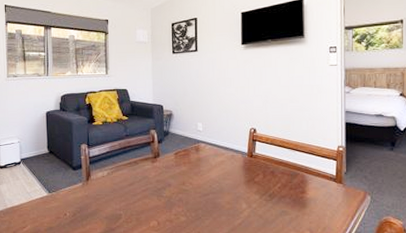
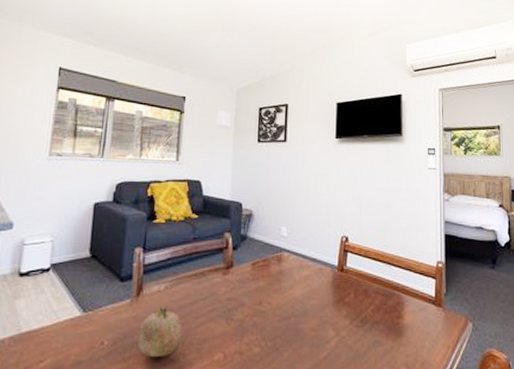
fruit: none [90,188,125,224] -> present [137,306,184,357]

